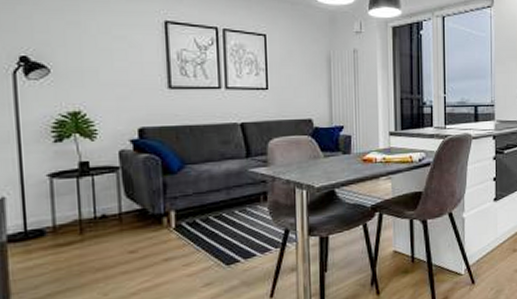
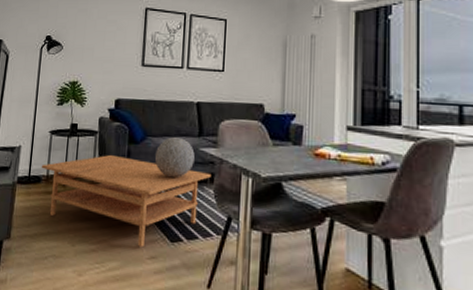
coffee table: none [42,189,264,278] -> present [41,154,211,248]
decorative sphere: none [197,161,244,204] -> present [154,137,195,179]

